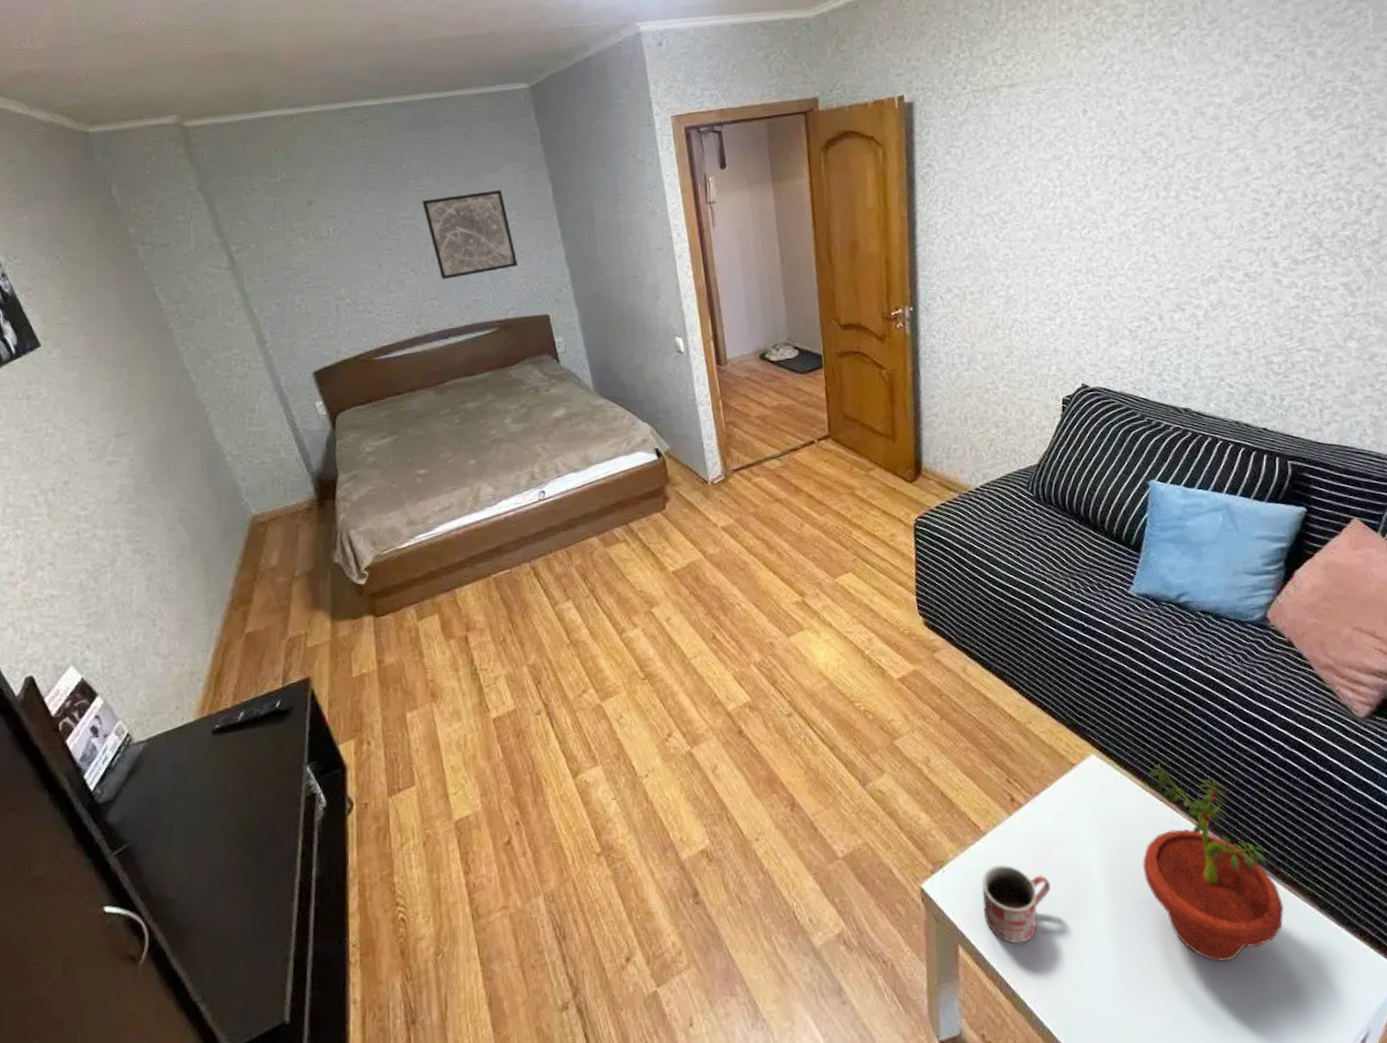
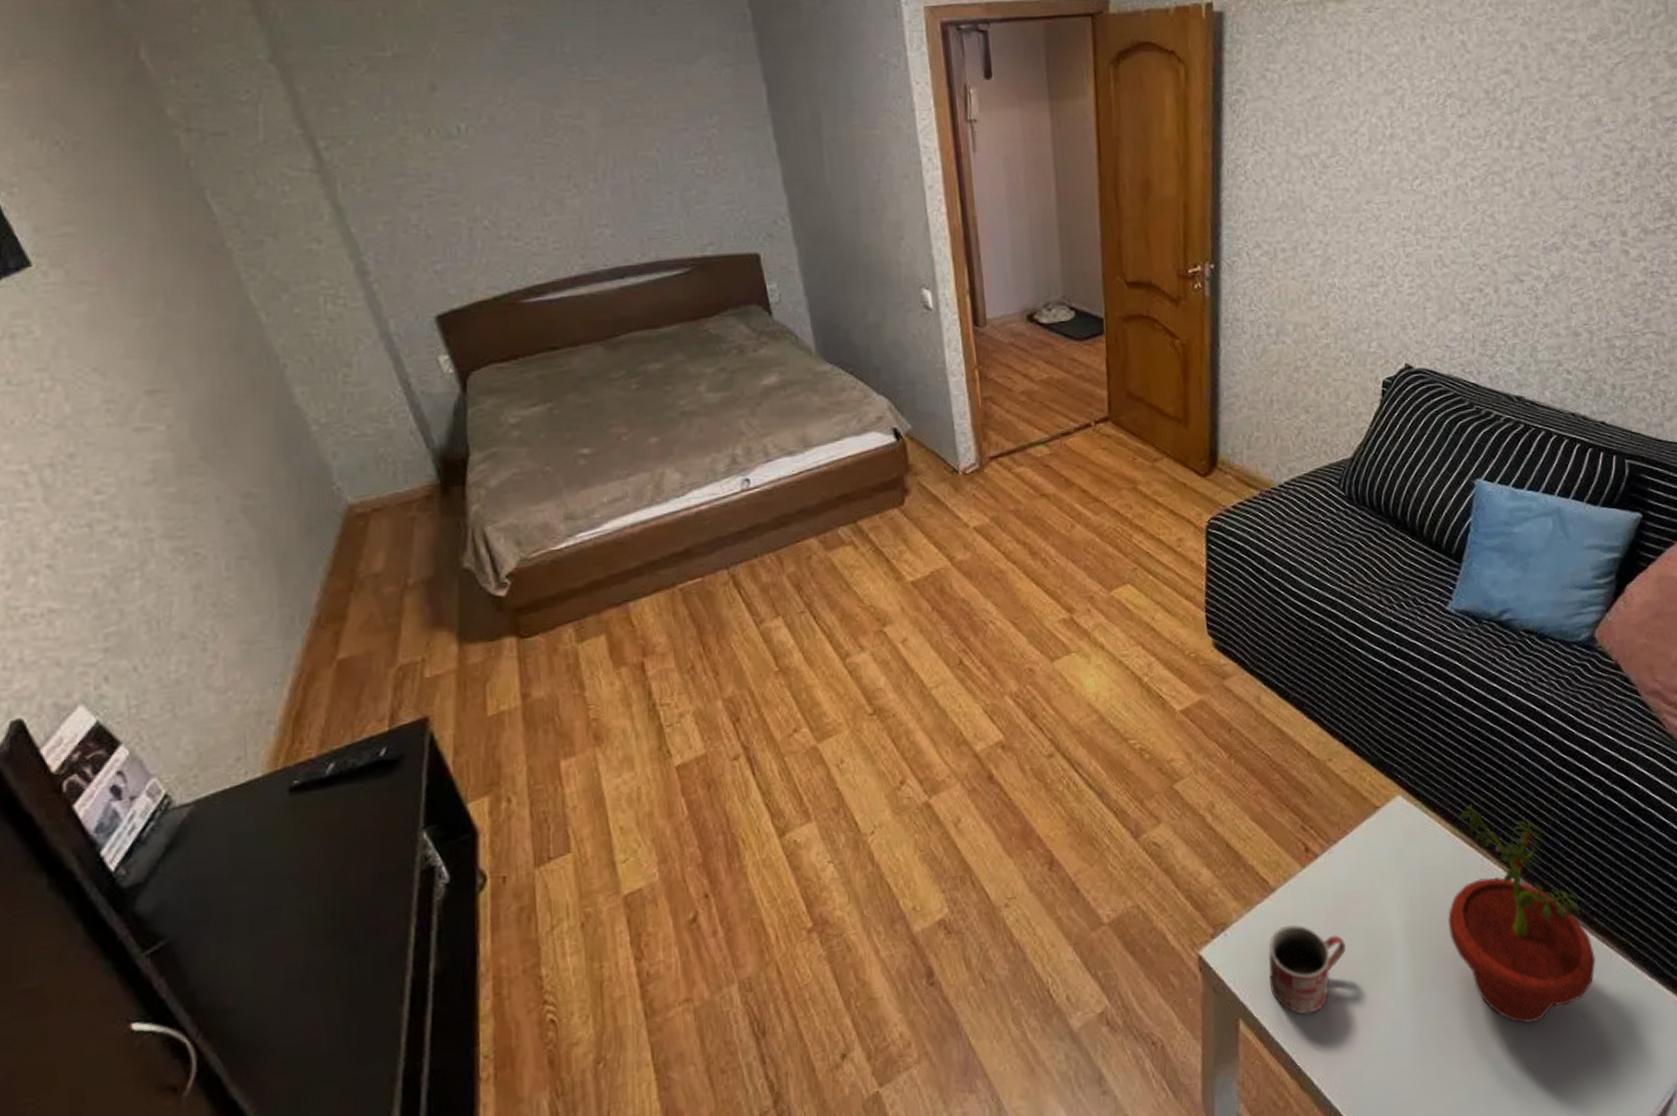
wall art: present [422,190,519,280] -> none [590,87,720,201]

